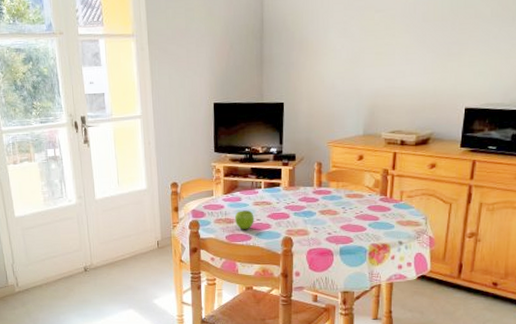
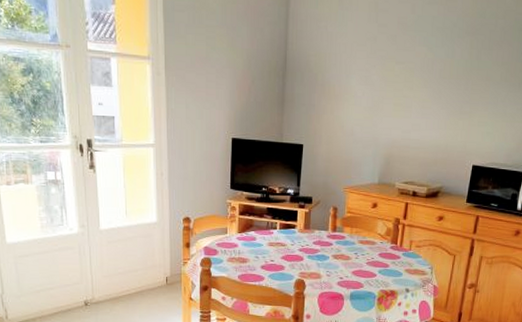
fruit: present [234,210,254,229] -> none [248,250,268,270]

